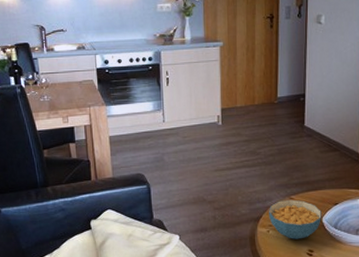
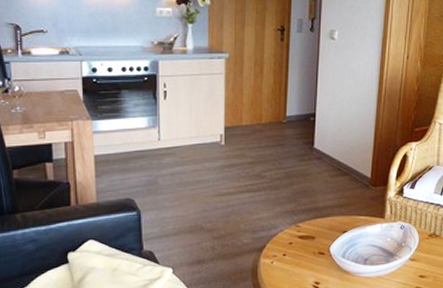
cereal bowl: present [269,199,322,239] -> none [273,227,329,271]

